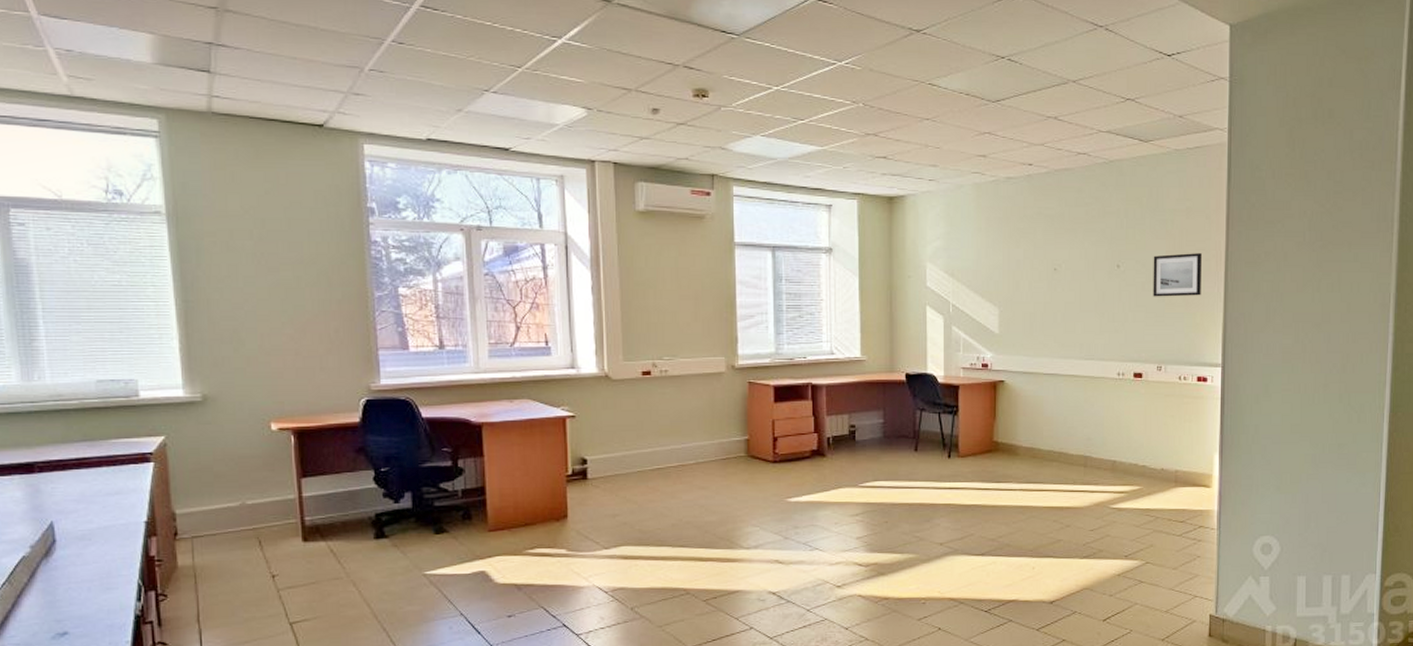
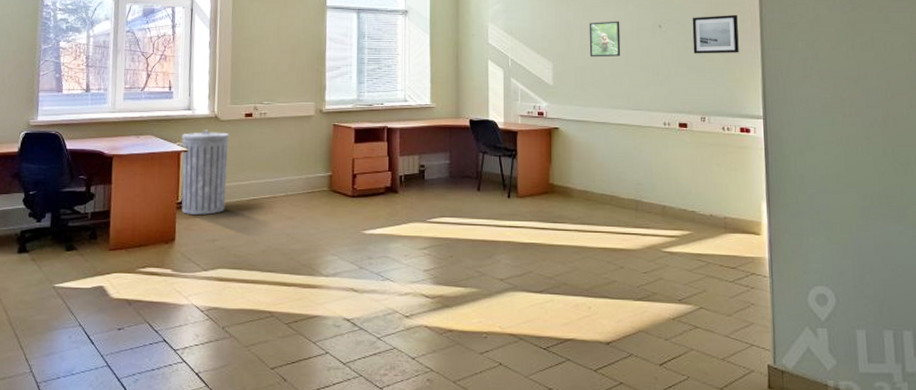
trash can: none [566,391,625,488] -> present [181,129,230,215]
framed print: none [1040,260,1075,302] -> present [589,21,621,57]

